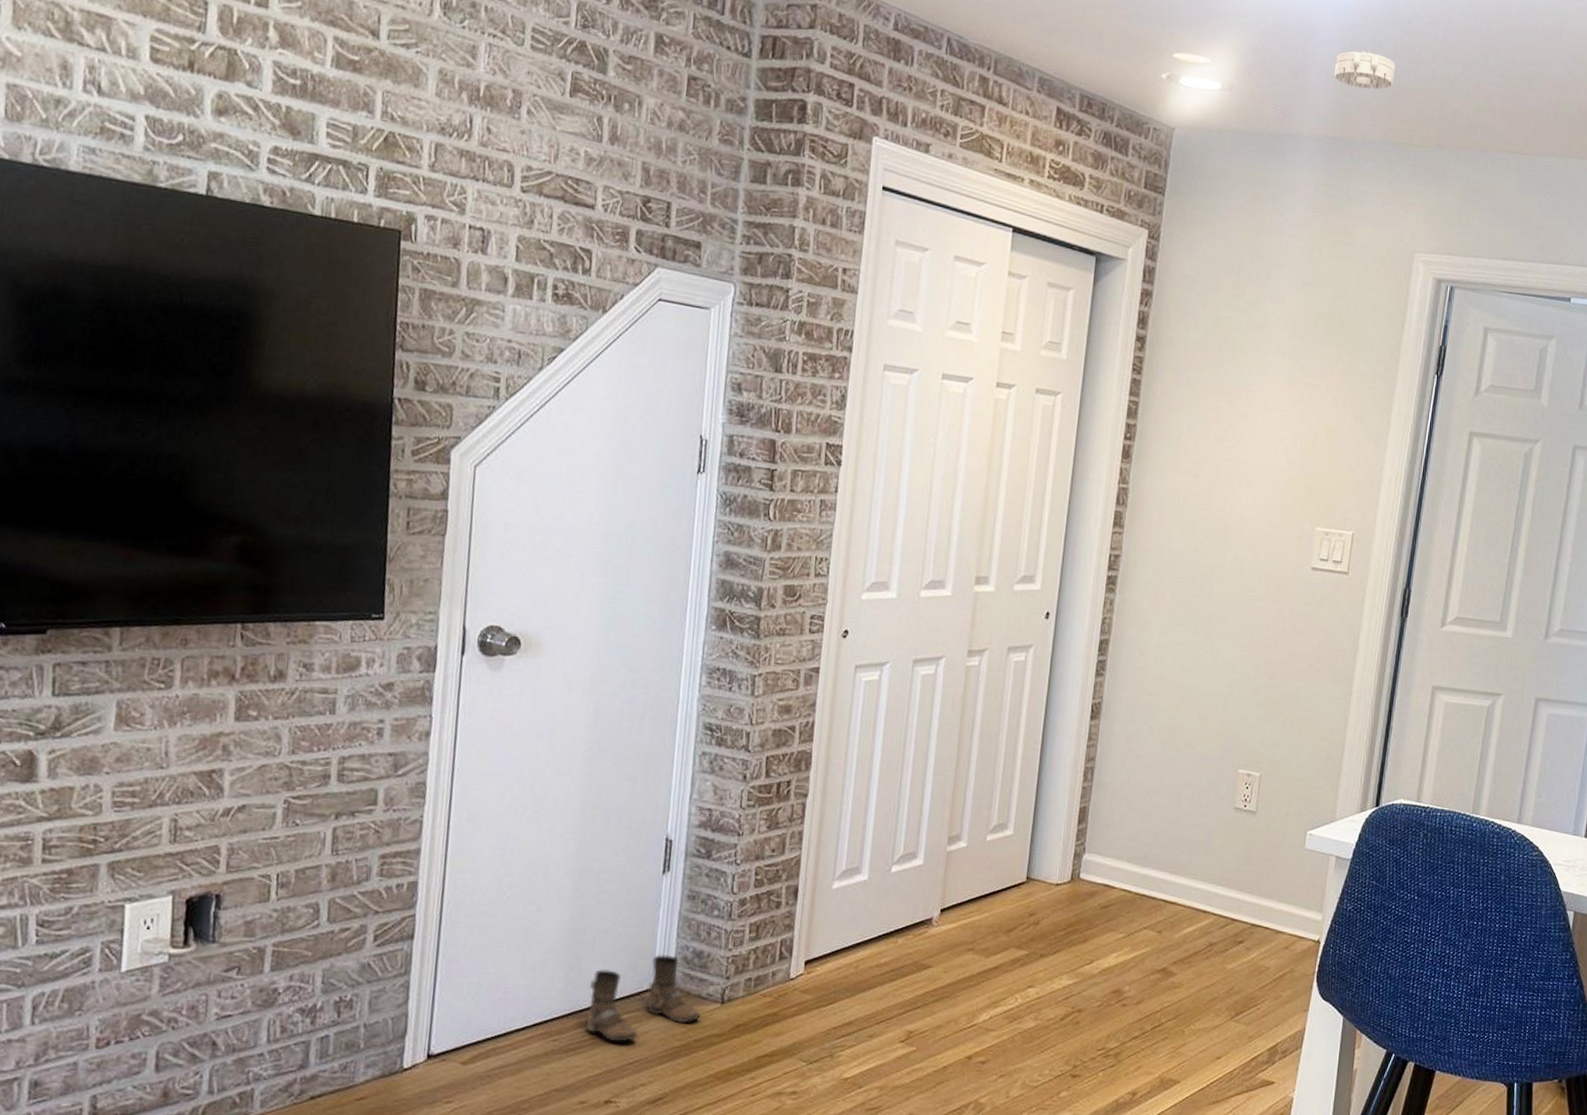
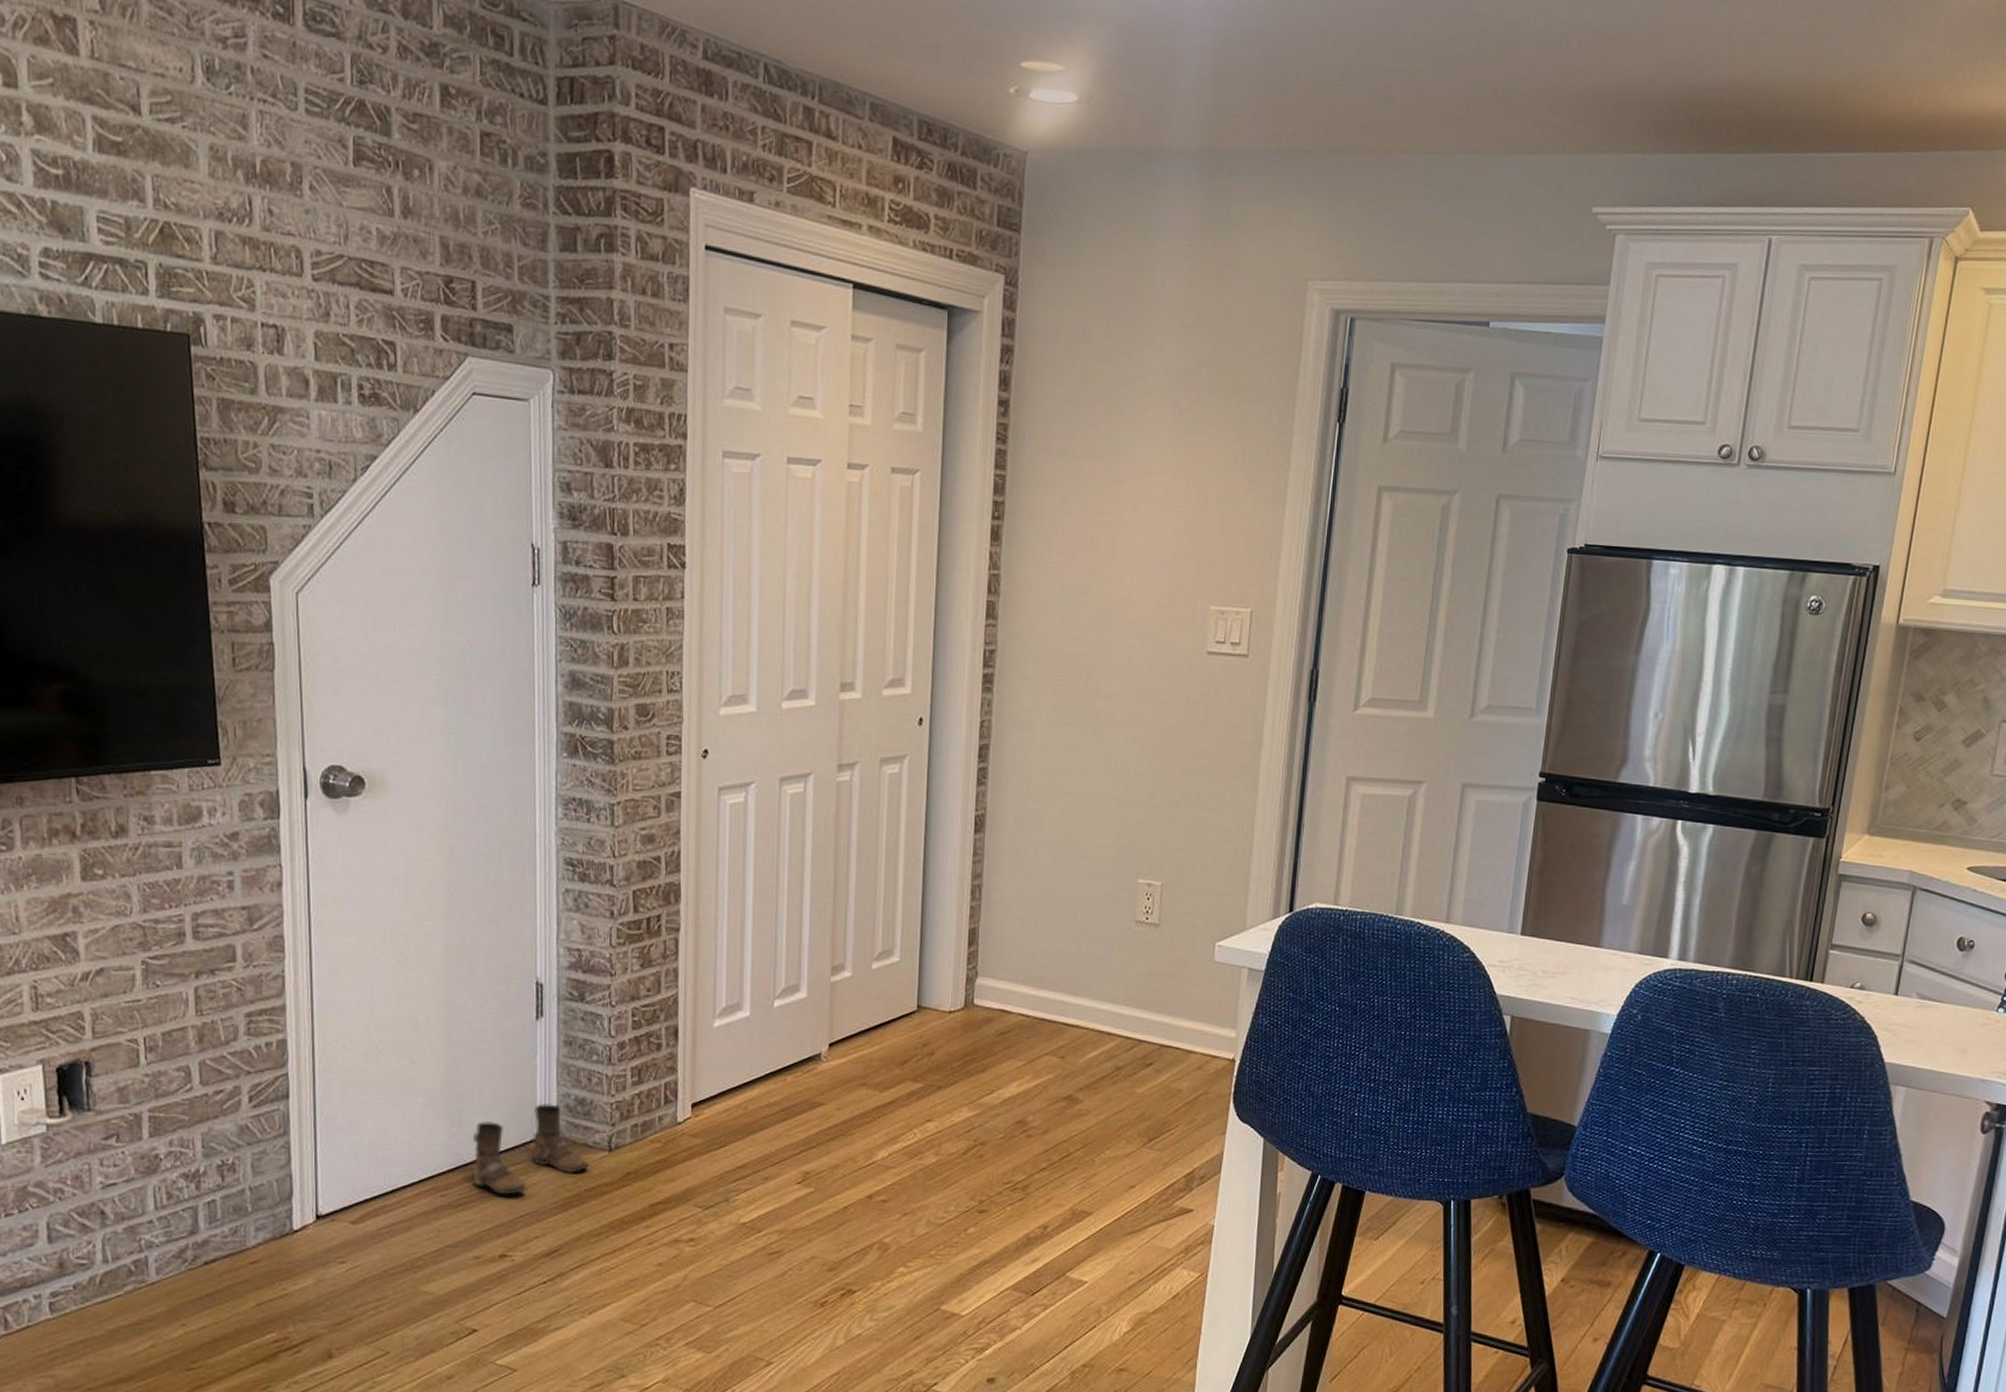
smoke detector: present [1334,51,1395,90] -> none [1207,42,1277,89]

